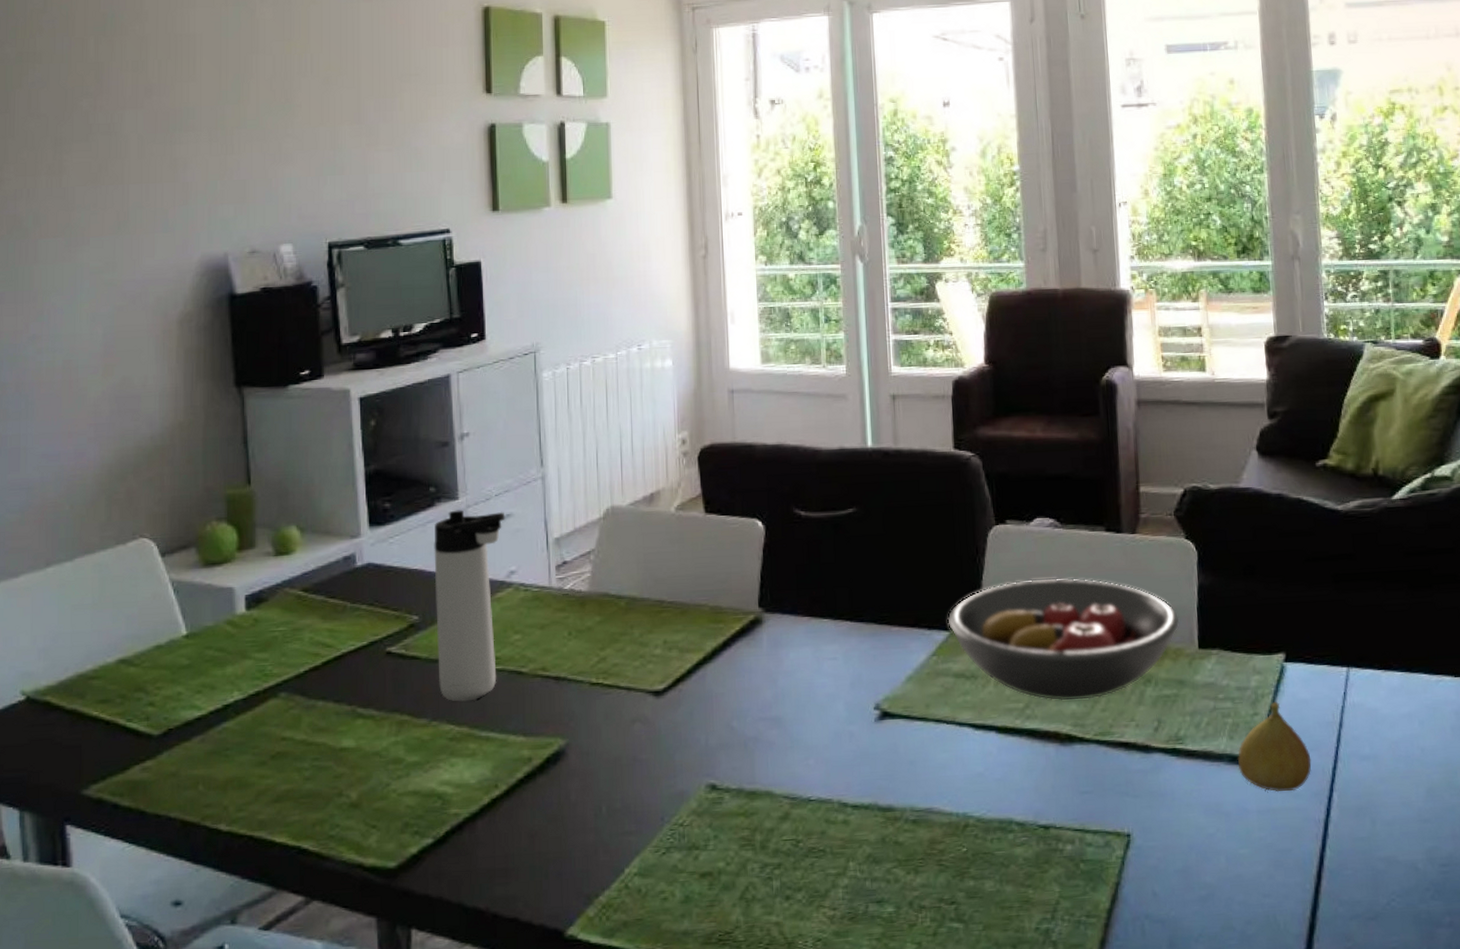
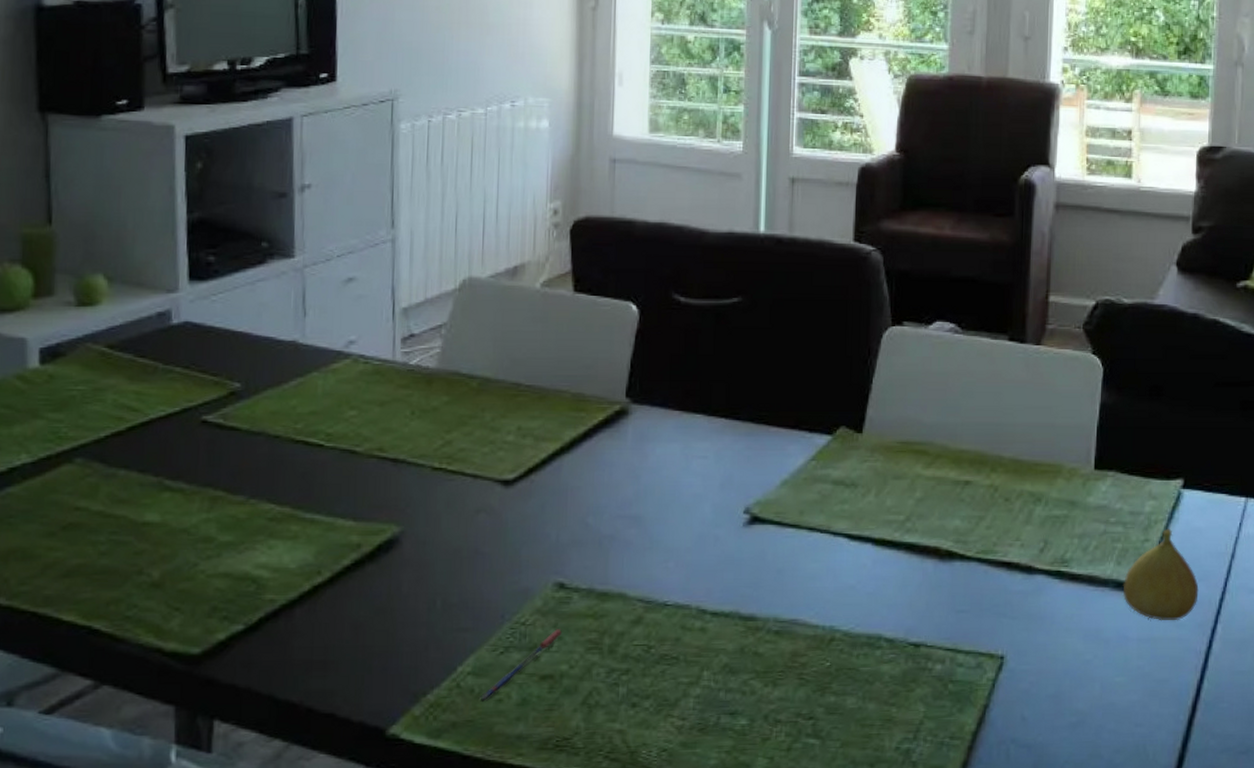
thermos bottle: present [434,510,506,702] -> none [260,269,347,480]
pen: none [647,828,718,900] -> present [480,629,563,701]
fruit bowl: present [947,577,1180,702] -> none [831,386,1078,517]

